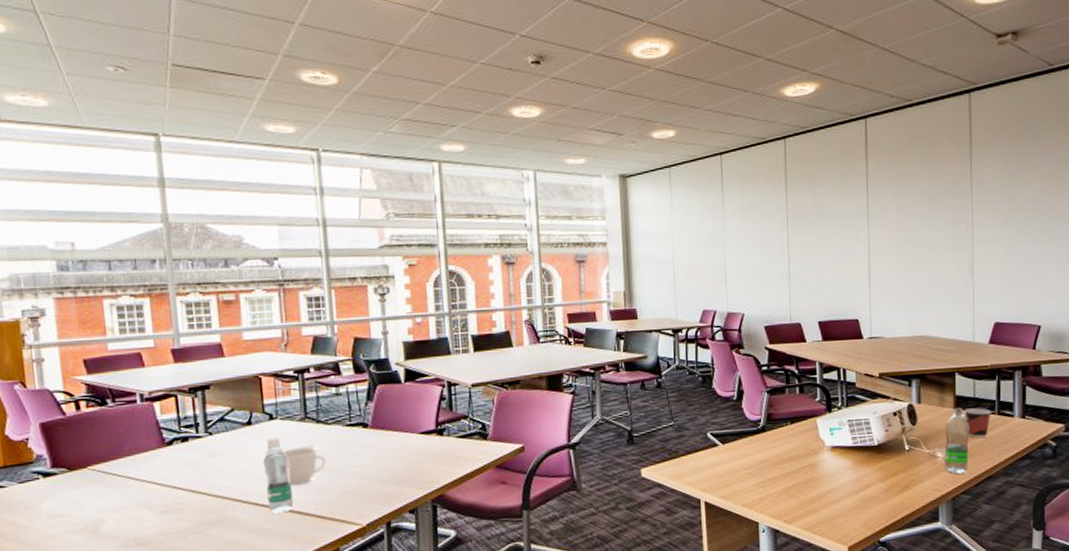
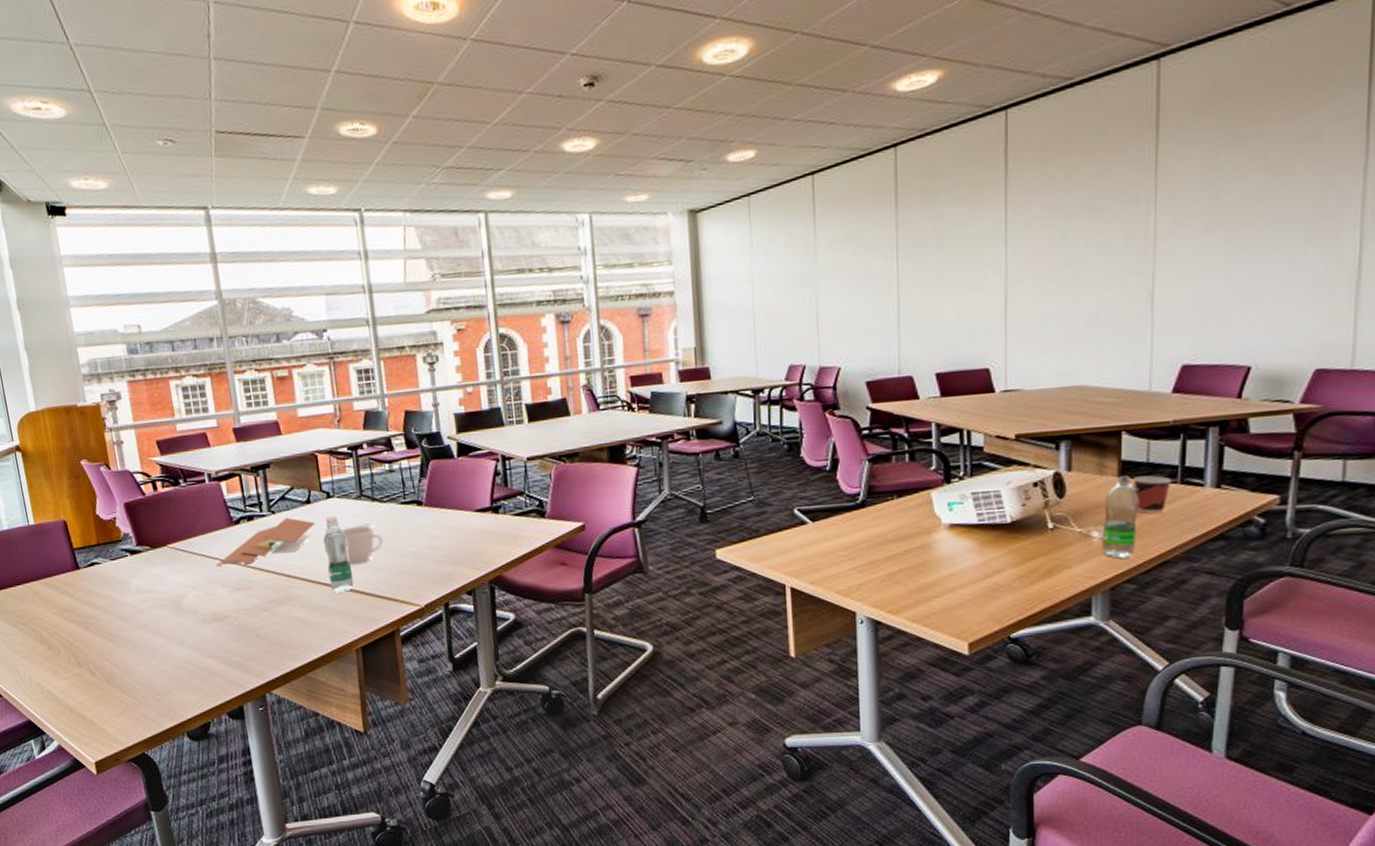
papers: none [143,439,255,489] -> present [216,518,315,567]

